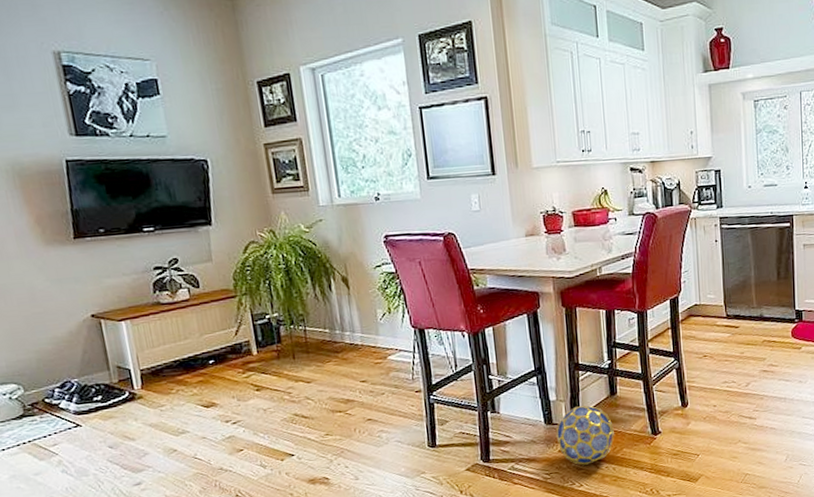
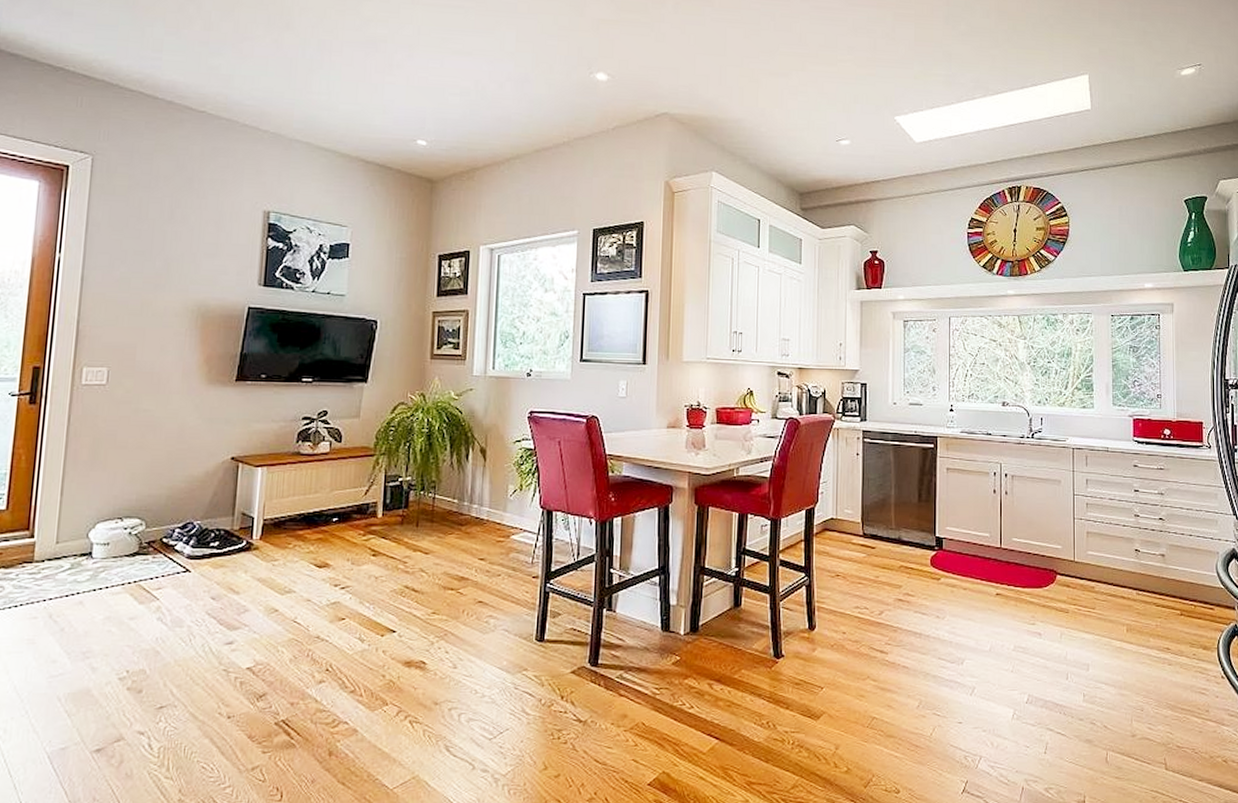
ball: present [556,405,614,465] -> none [671,615,734,683]

